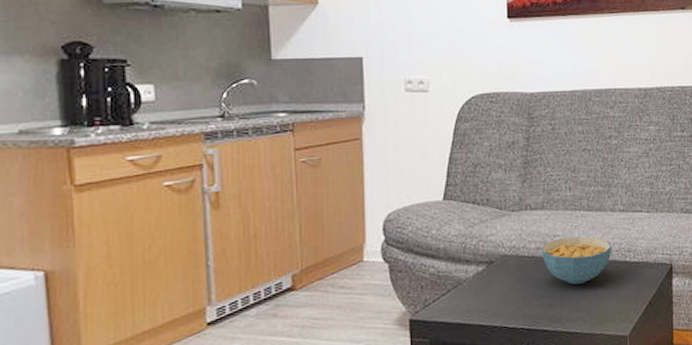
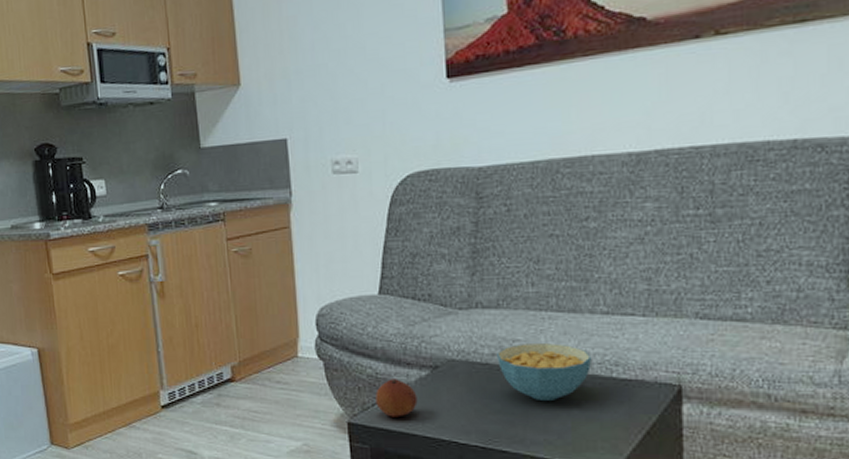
fruit: none [437,275,474,311] -> present [375,379,418,417]

